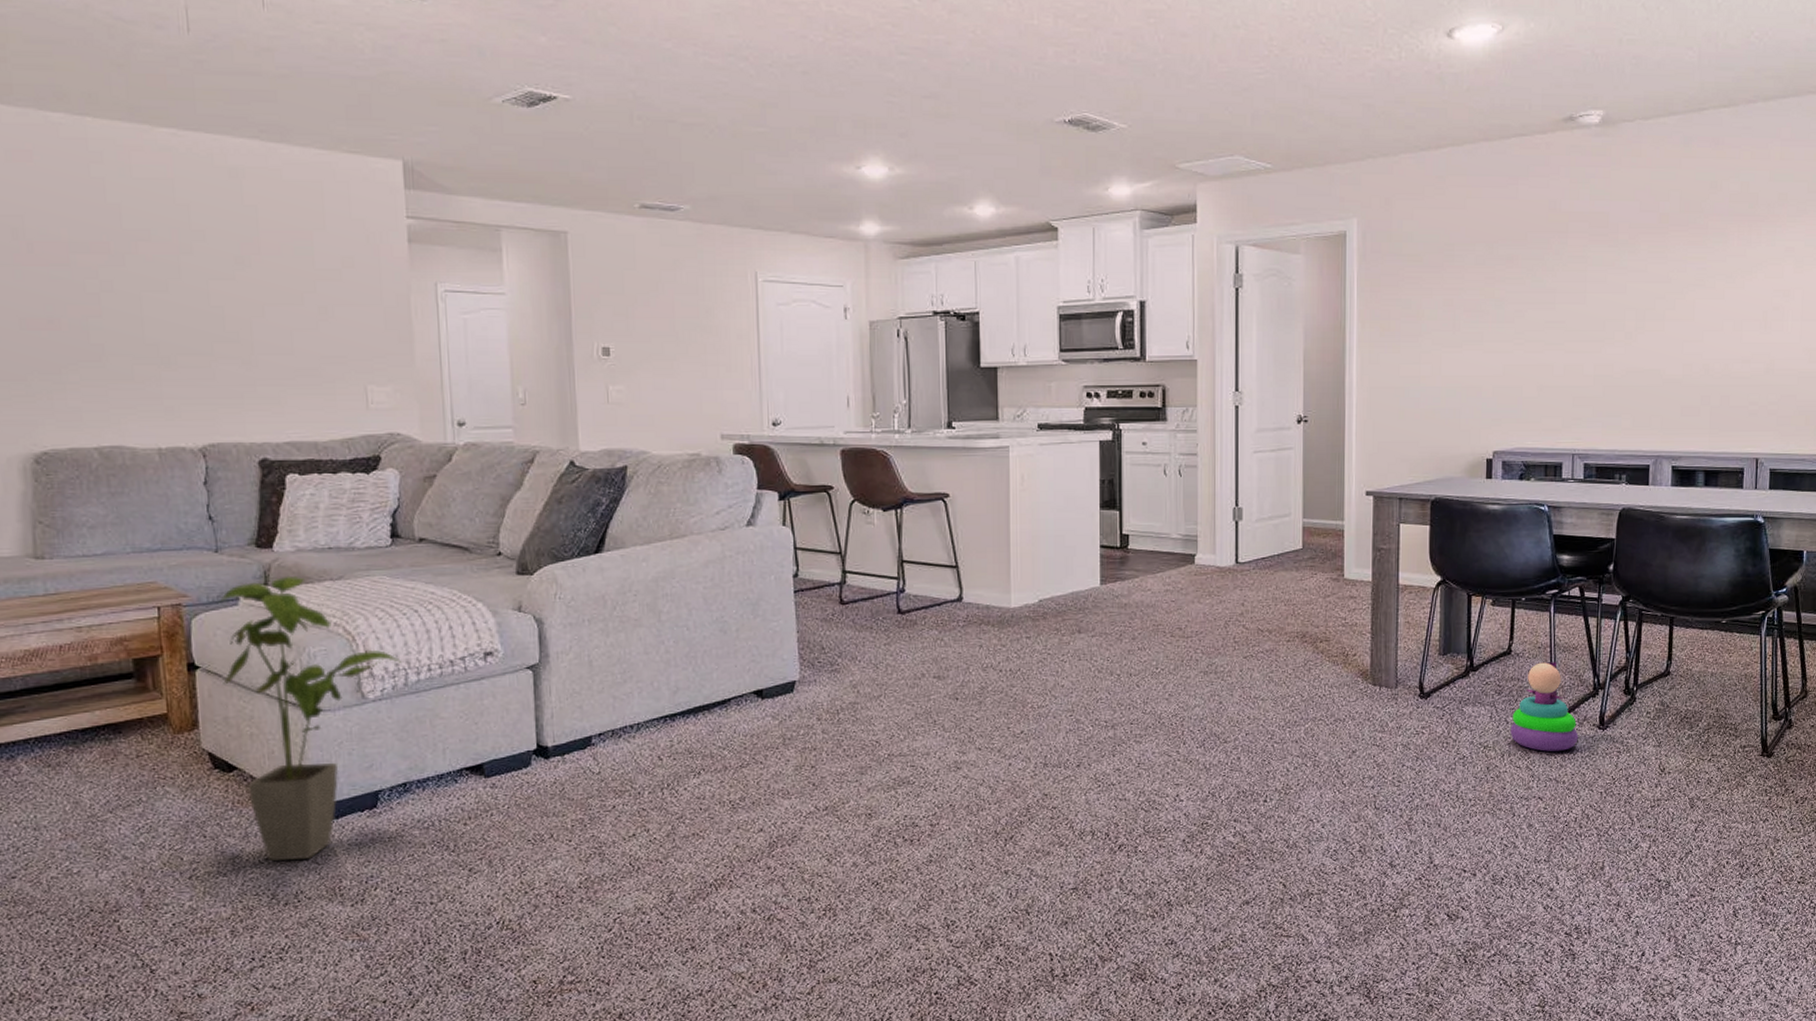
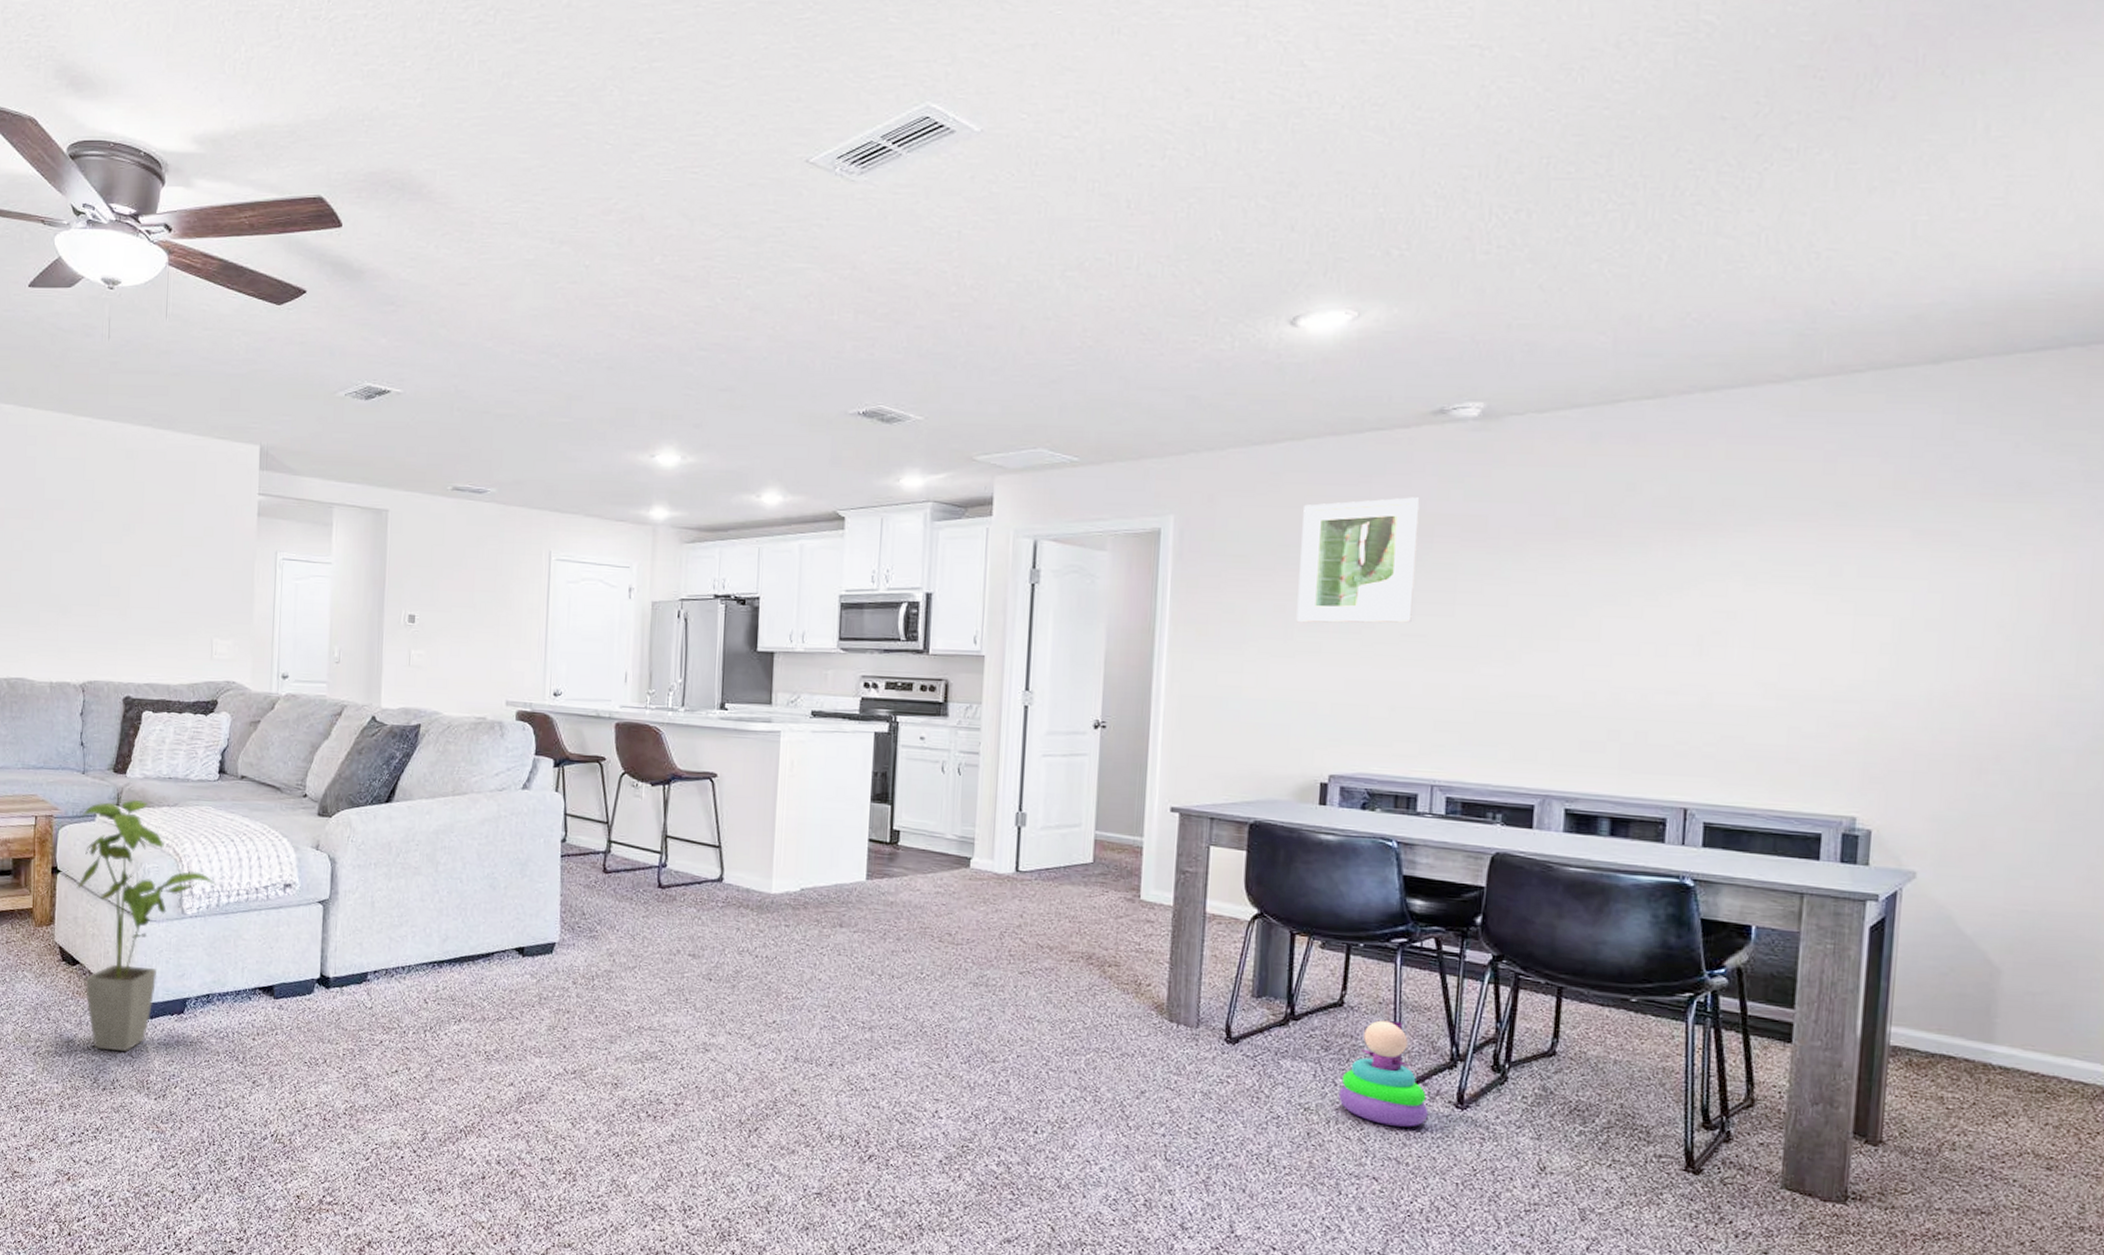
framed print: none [1462,197,1556,315] -> present [1296,497,1420,623]

